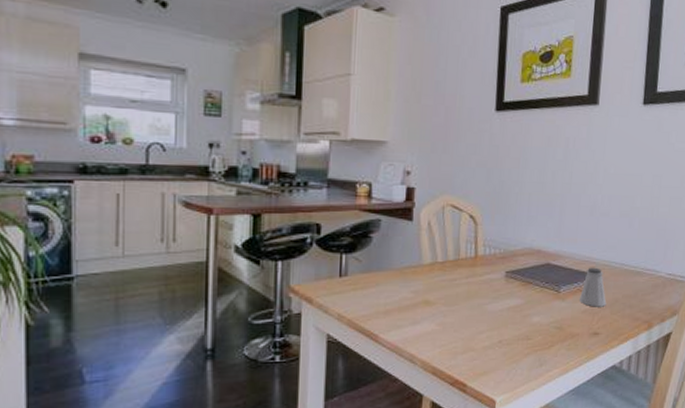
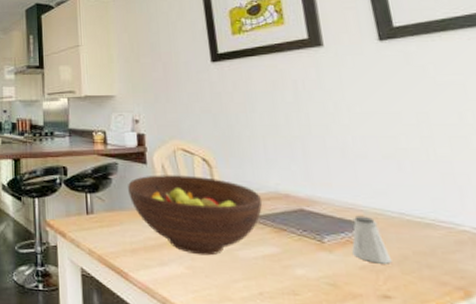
fruit bowl: none [389,232,516,312] -> present [128,175,262,256]

